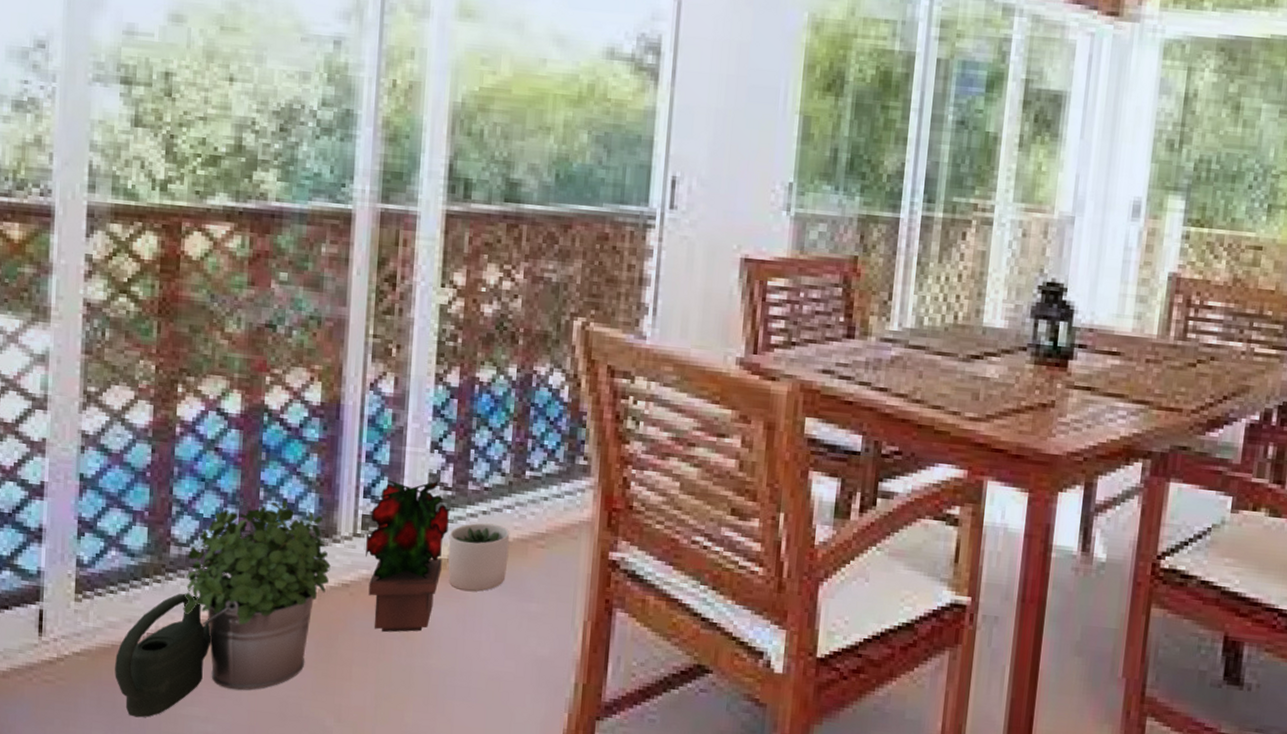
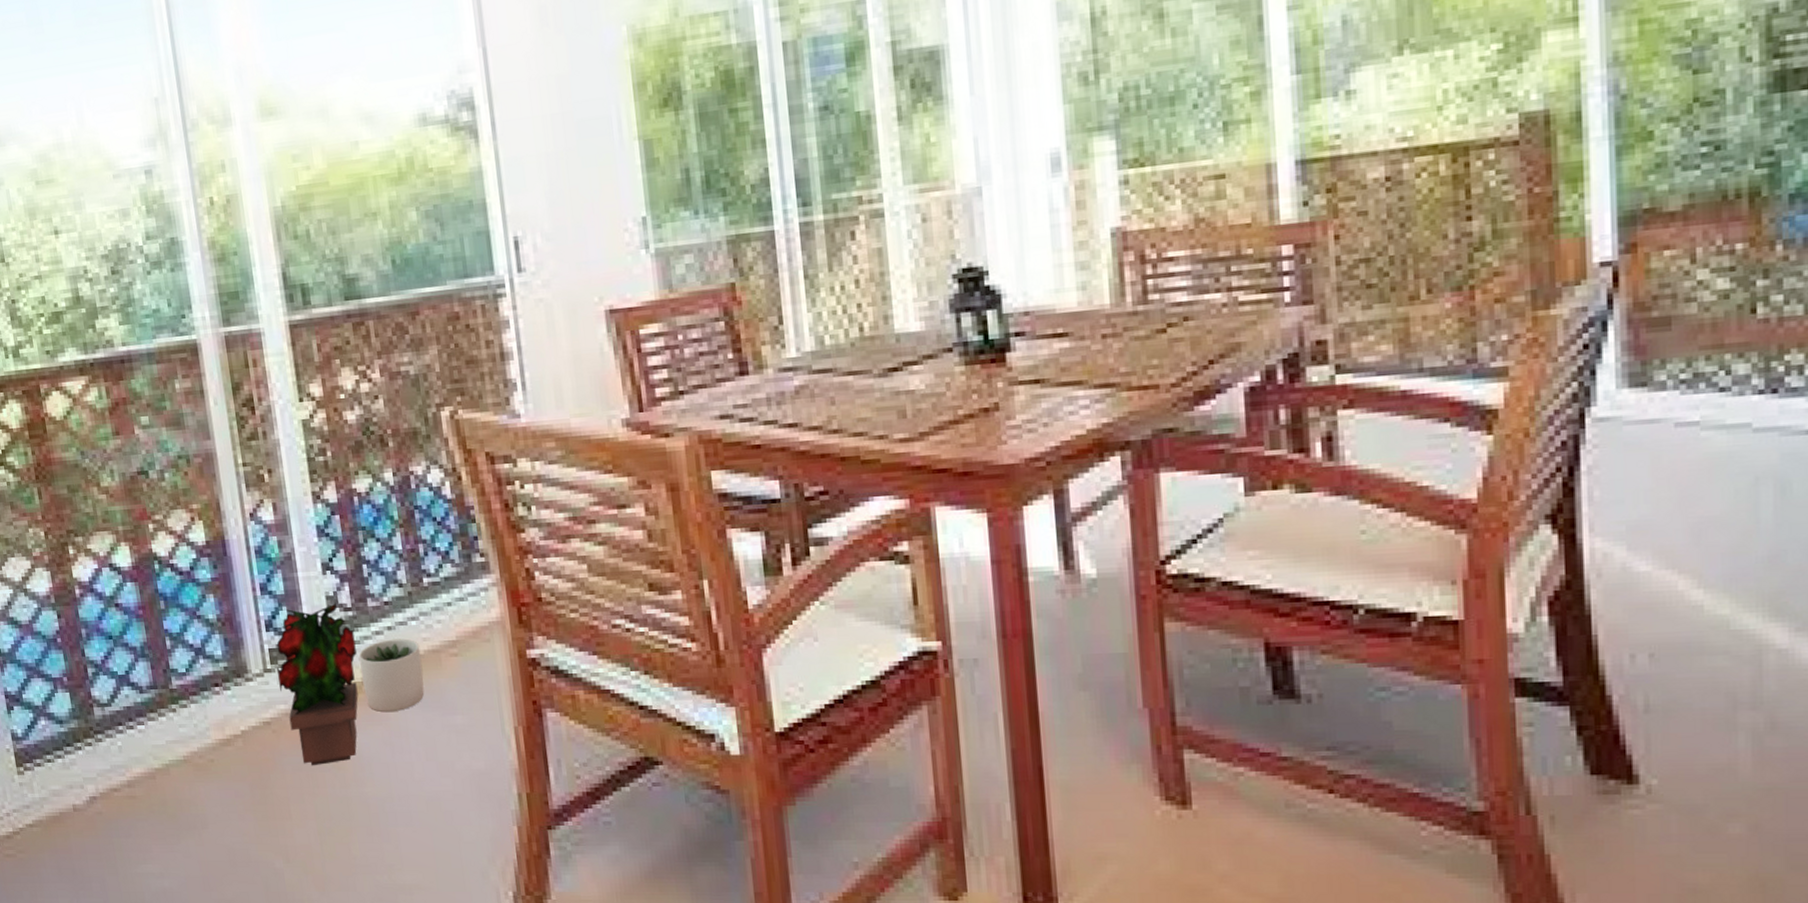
watering can: present [115,593,212,718] -> none [65,753,151,881]
potted plant: present [183,500,331,690] -> none [110,646,250,843]

